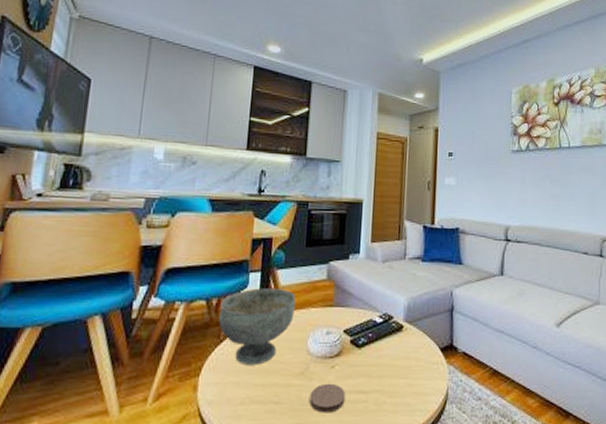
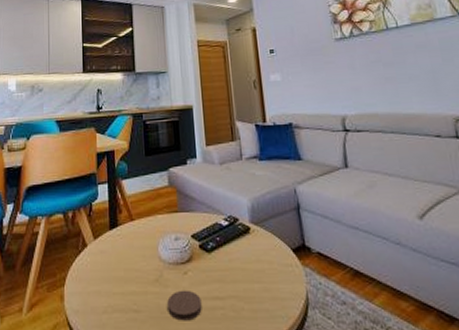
decorative bowl: present [219,288,296,365] -> none [76,198,143,274]

